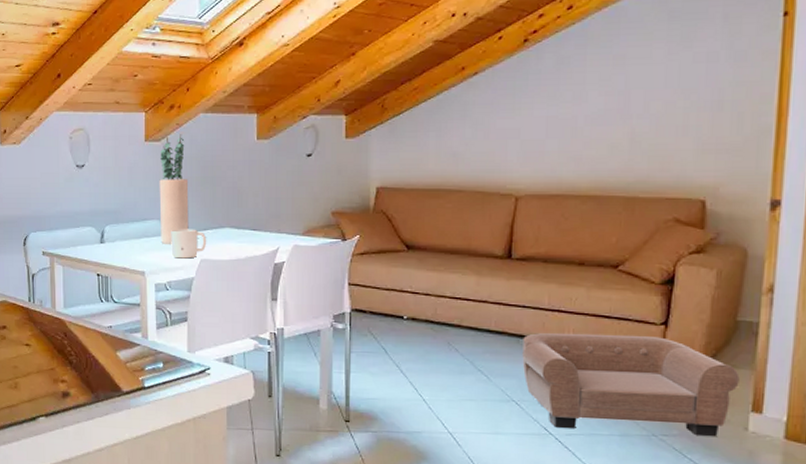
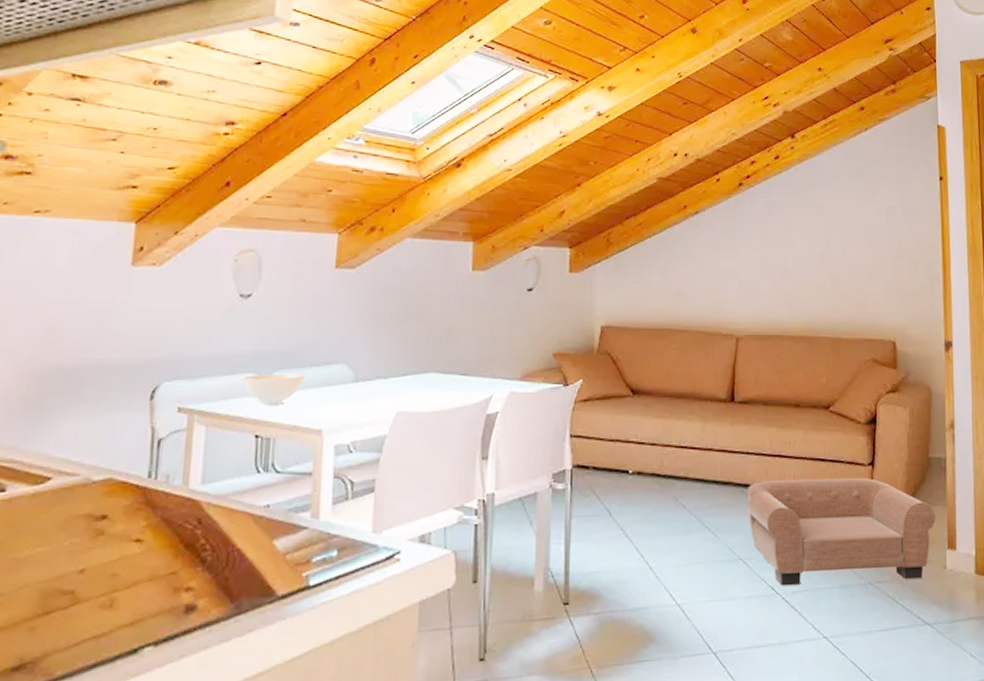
bowl: none [85,227,129,252] -> present [243,373,305,406]
vase: present [159,134,189,245] -> none [346,261,388,396]
mug: present [171,229,207,259] -> none [359,374,406,412]

